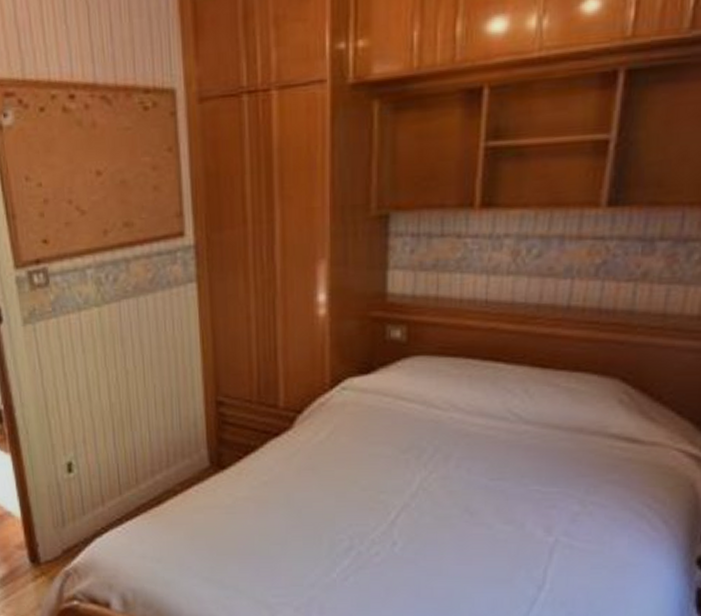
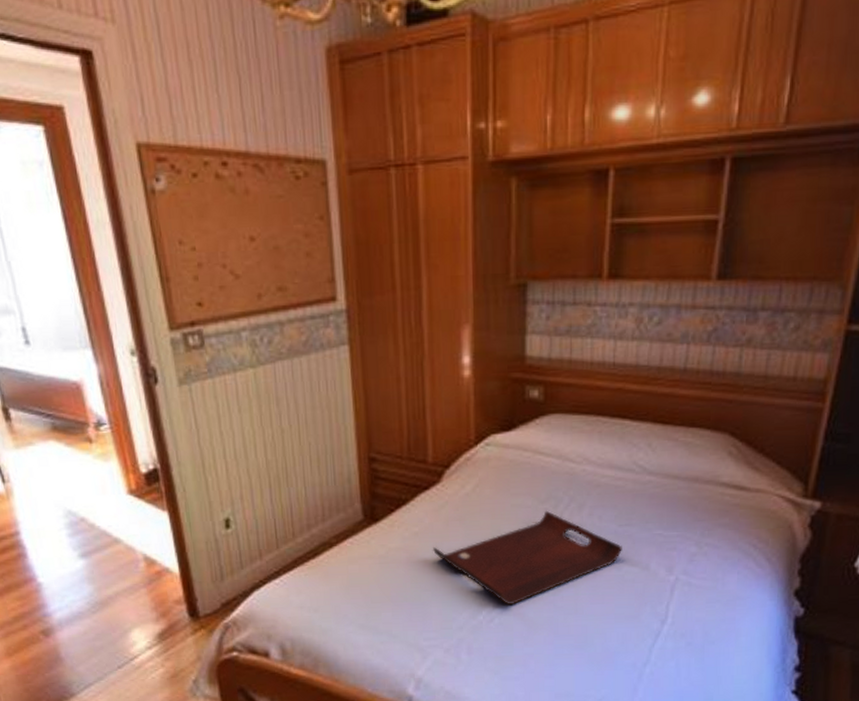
serving tray: none [282,461,494,563] -> present [432,510,622,606]

